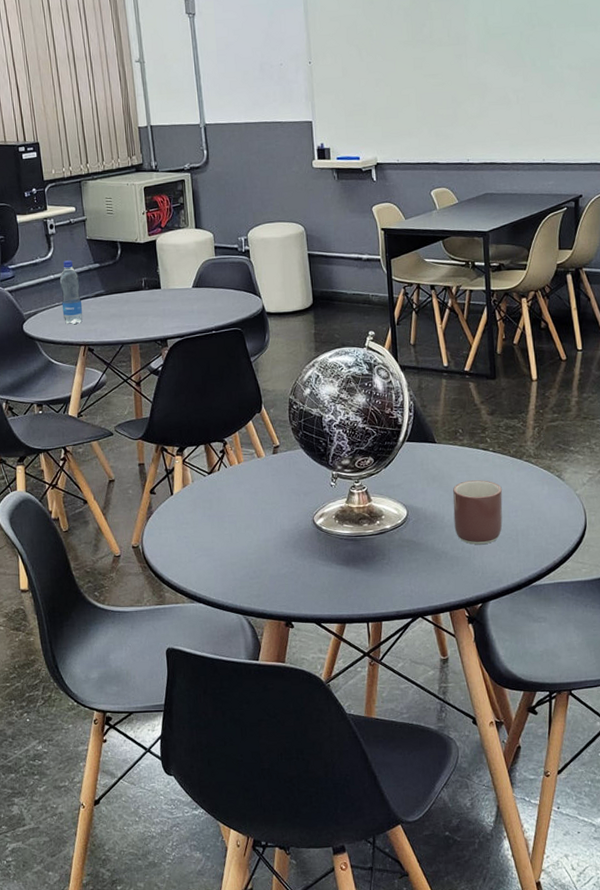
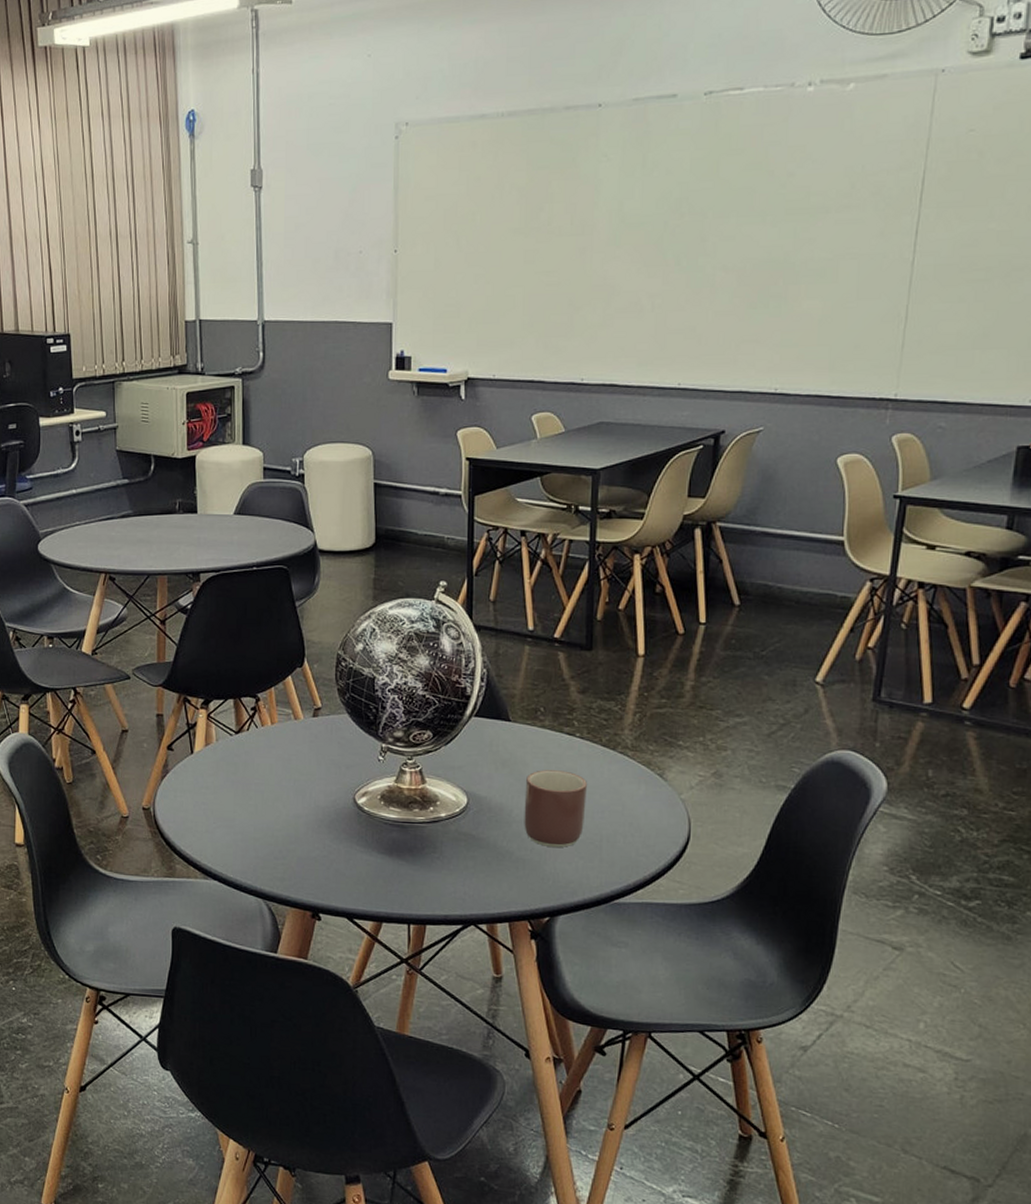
bottle: present [59,260,83,325] -> none [82,473,106,549]

